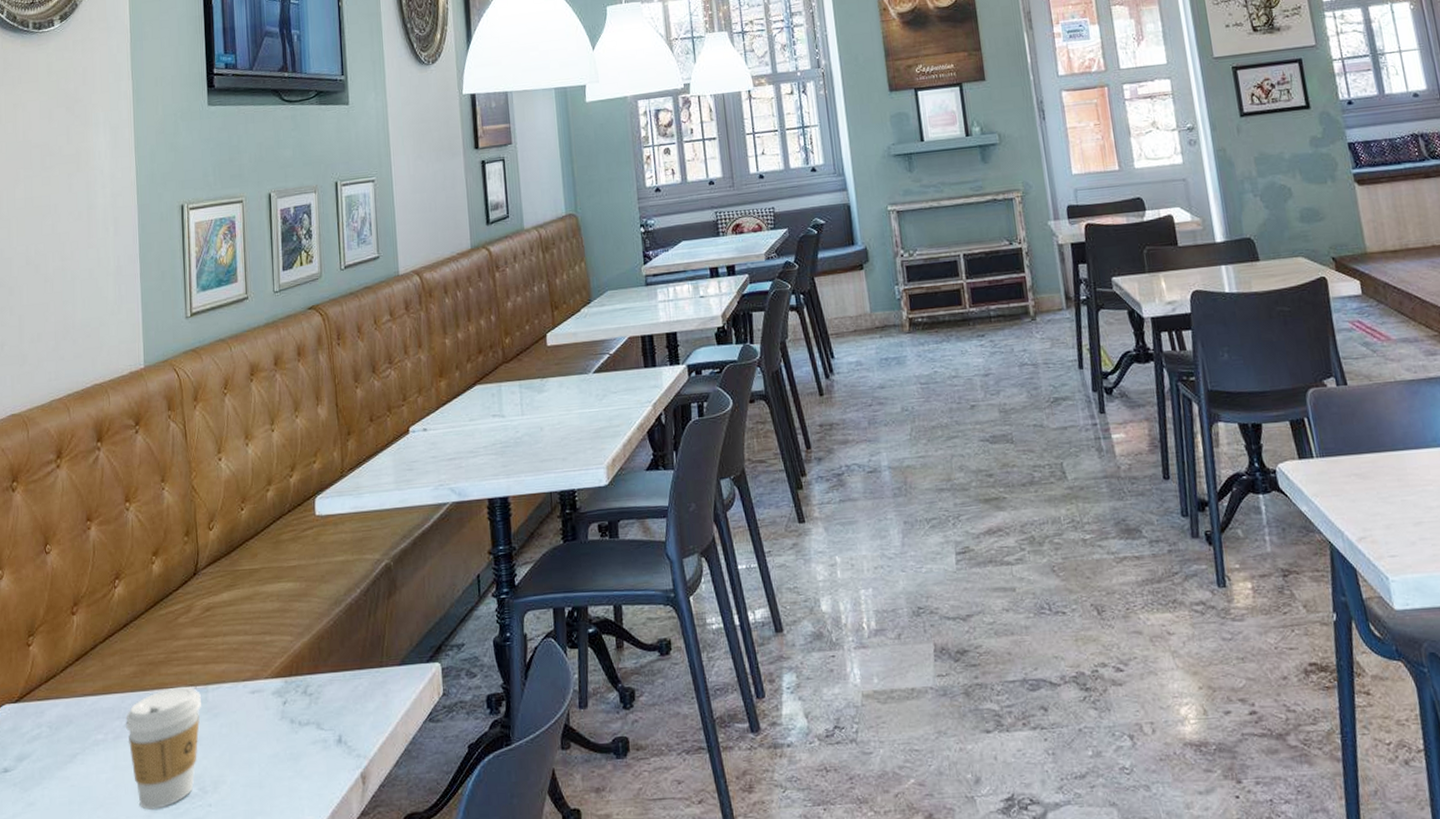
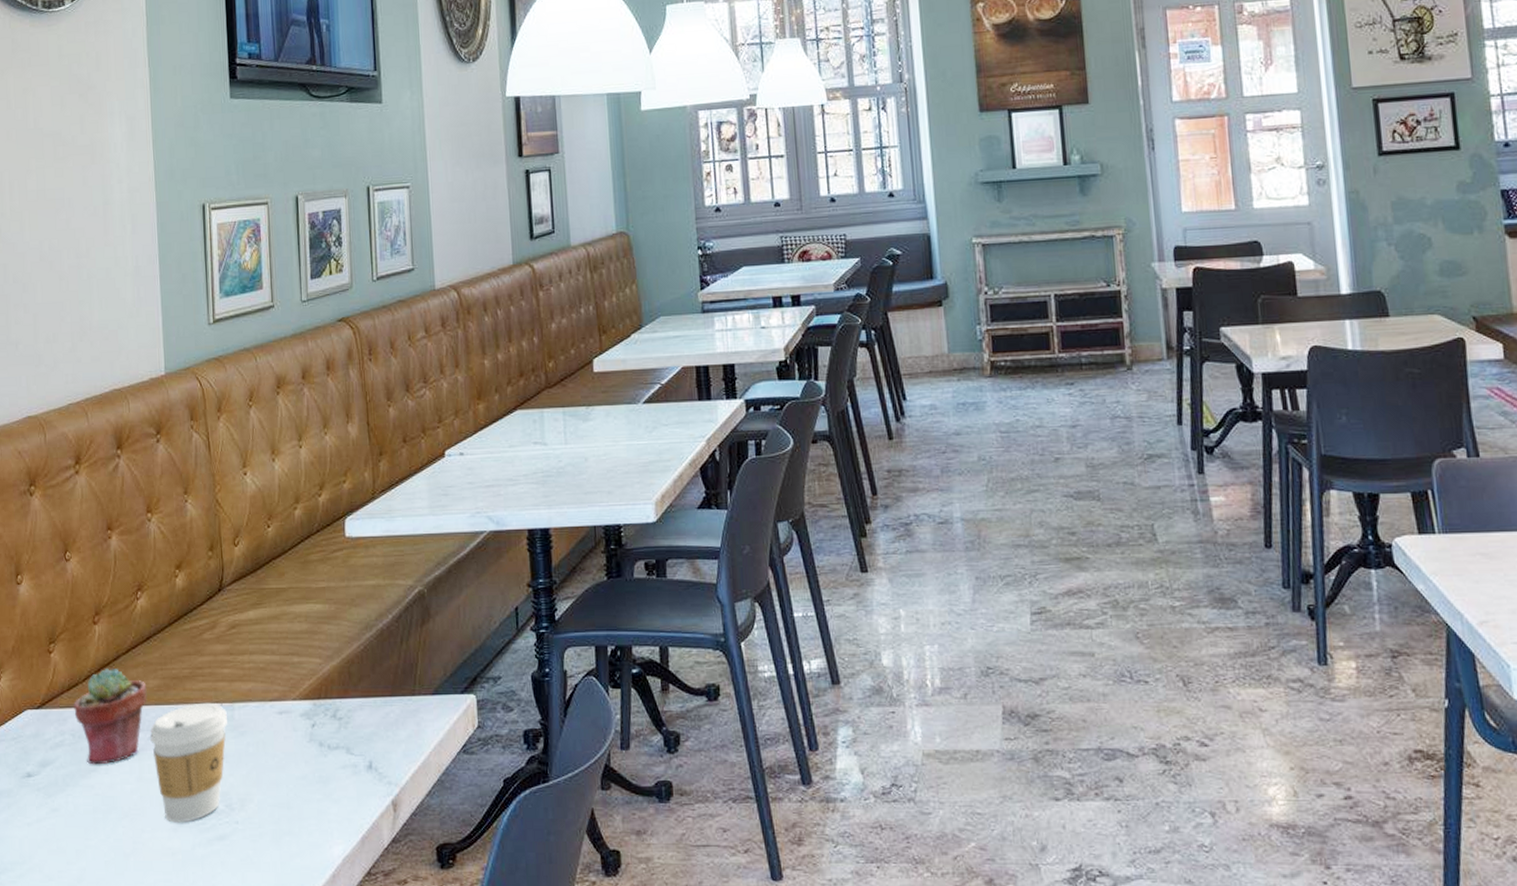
potted succulent: none [50,657,123,756] -> present [73,667,147,765]

